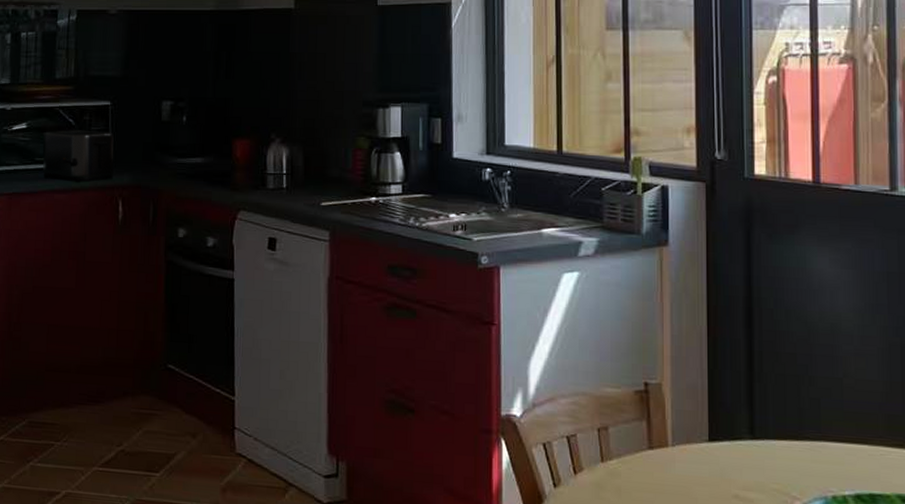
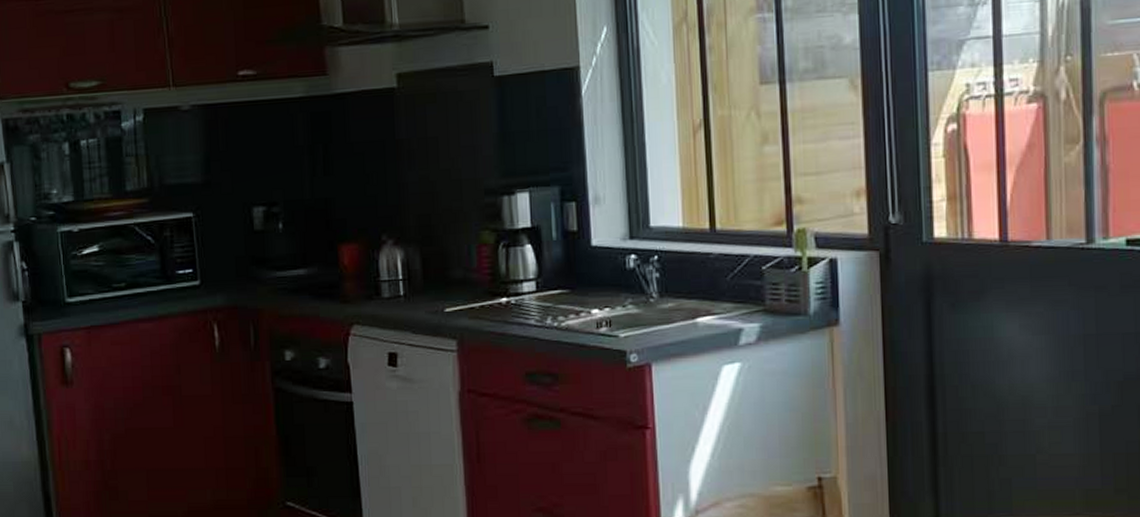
toaster: present [42,129,115,184] -> none [118,247,205,310]

